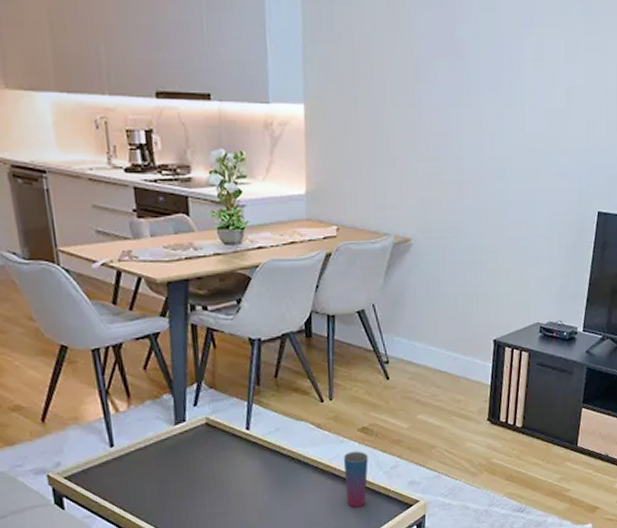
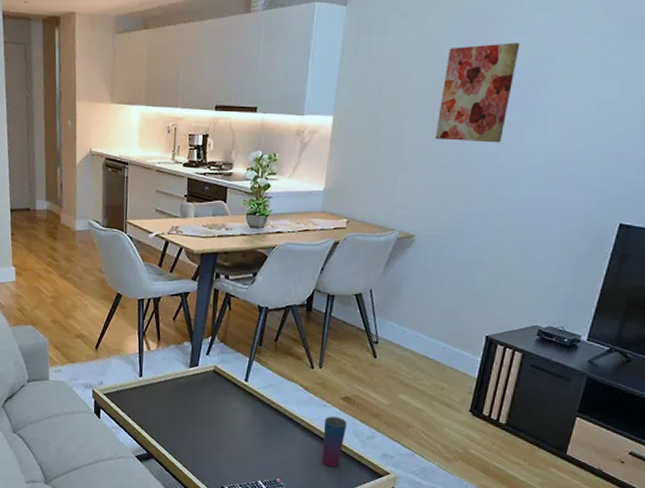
wall art: none [417,21,490,132] -> present [435,43,520,143]

